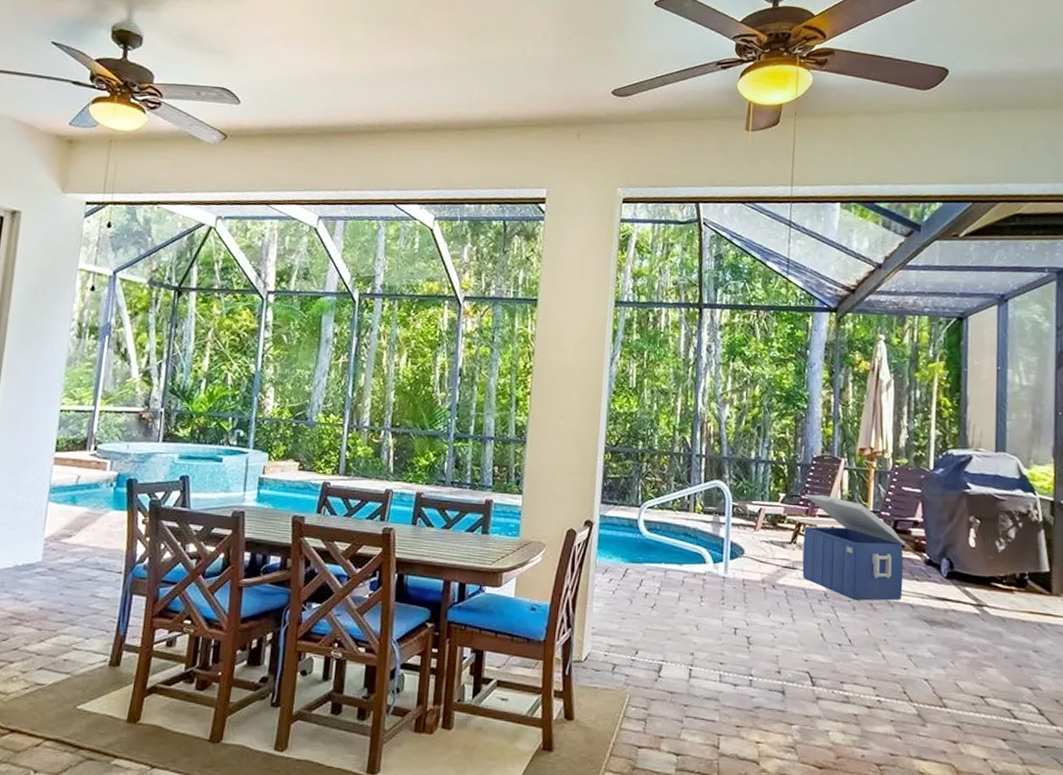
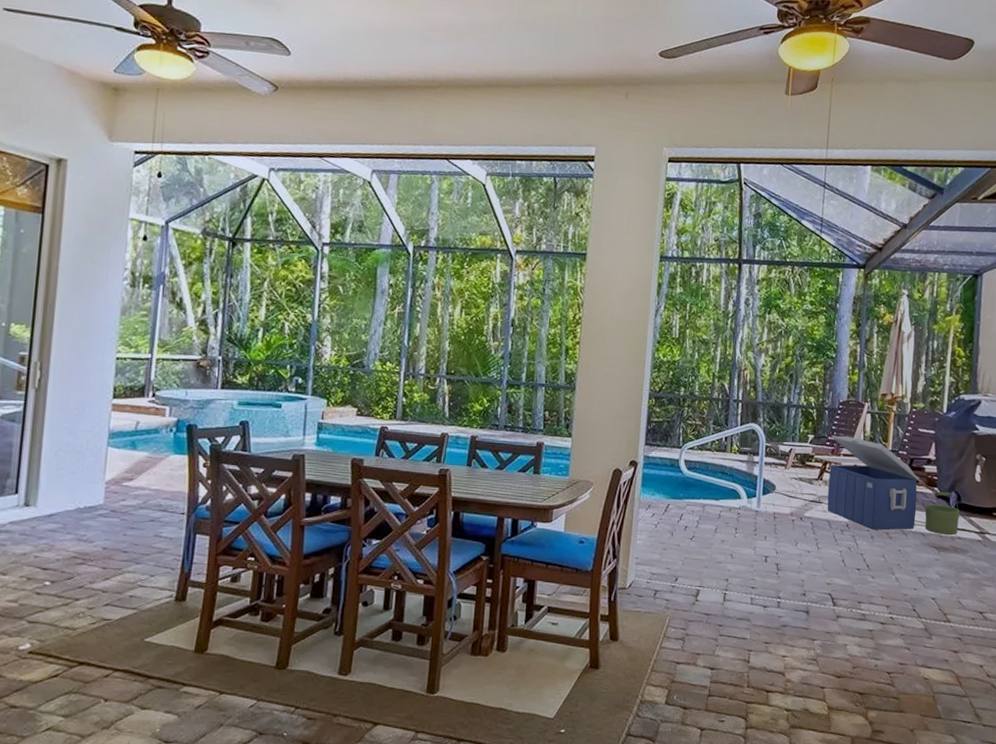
bucket: none [913,558,954,607] -> present [925,492,960,535]

